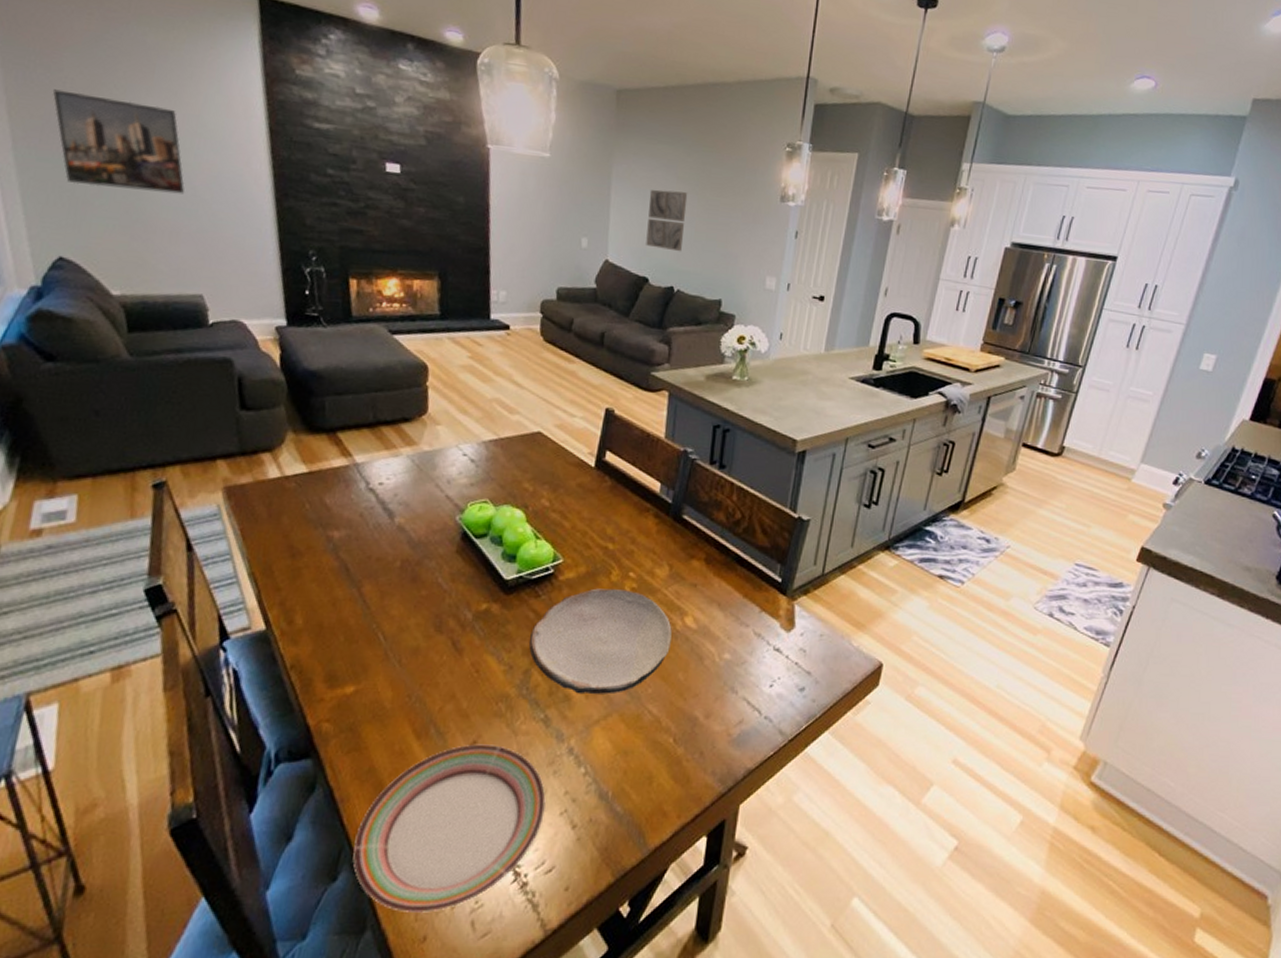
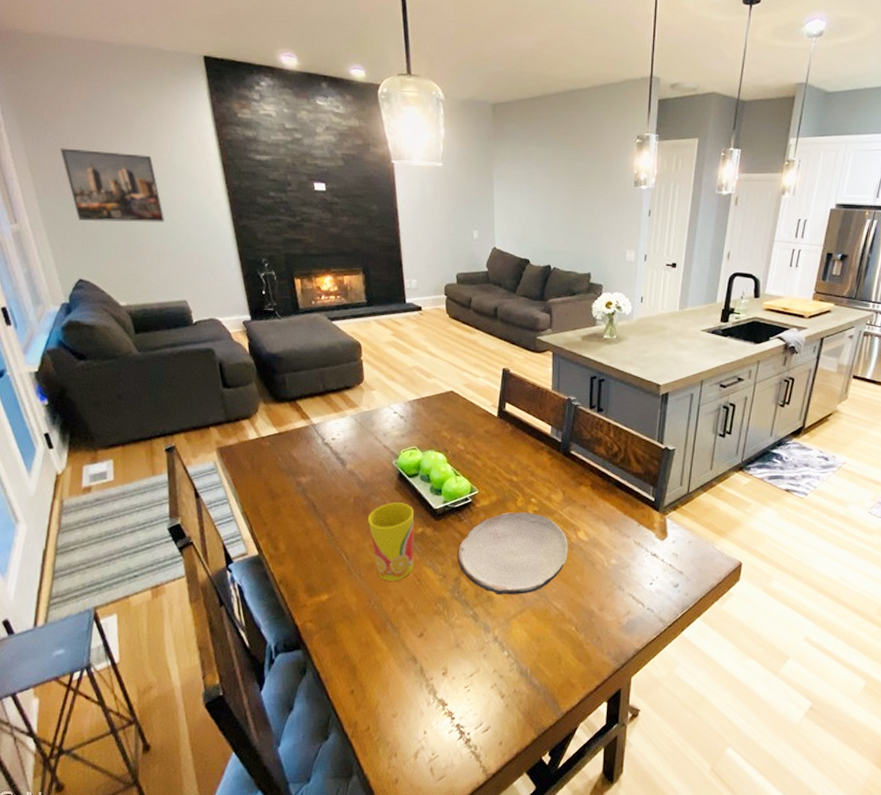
plate: present [353,744,546,913] -> none [338,635,479,762]
cup: none [416,569,478,671] -> present [367,502,414,581]
wall art: present [646,189,688,252] -> none [525,185,557,236]

